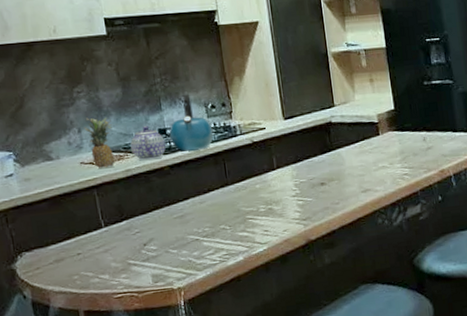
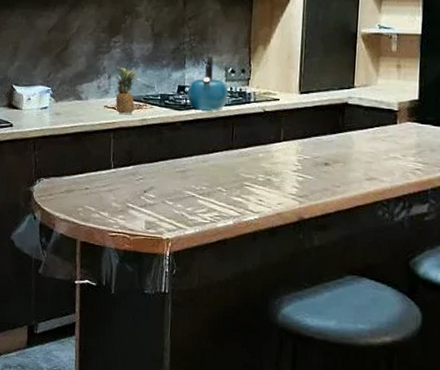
teapot: present [130,126,167,161] -> none [150,81,183,114]

